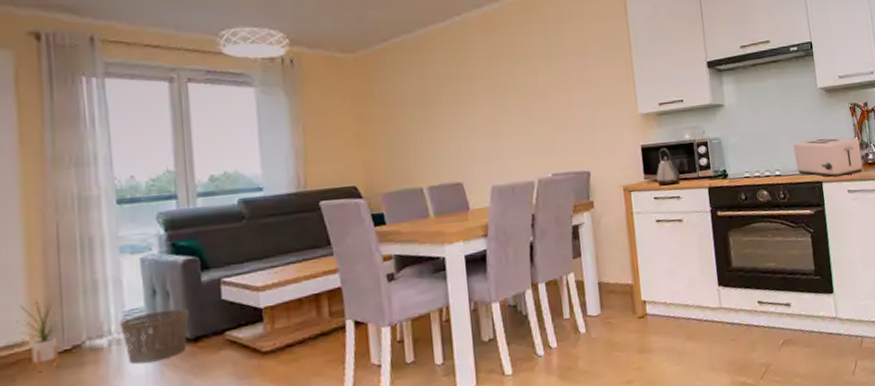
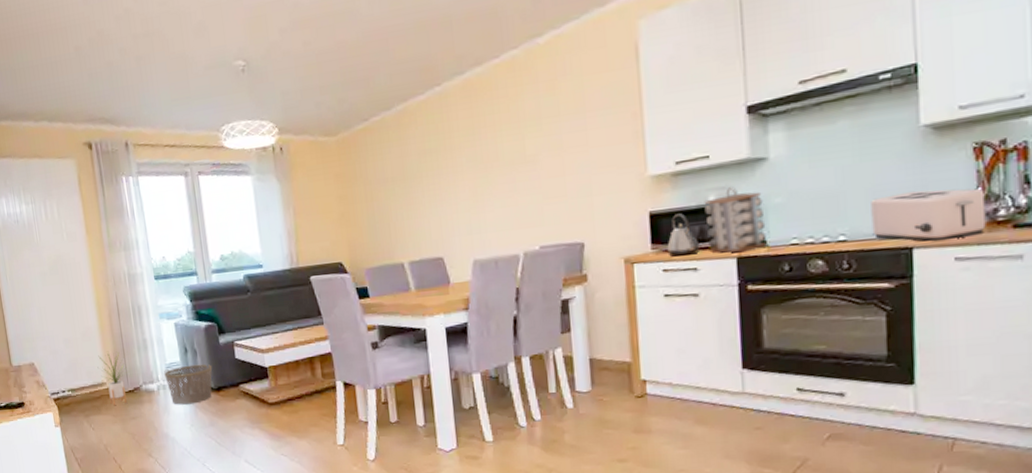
spice rack: none [682,127,729,184] -> present [704,187,767,254]

